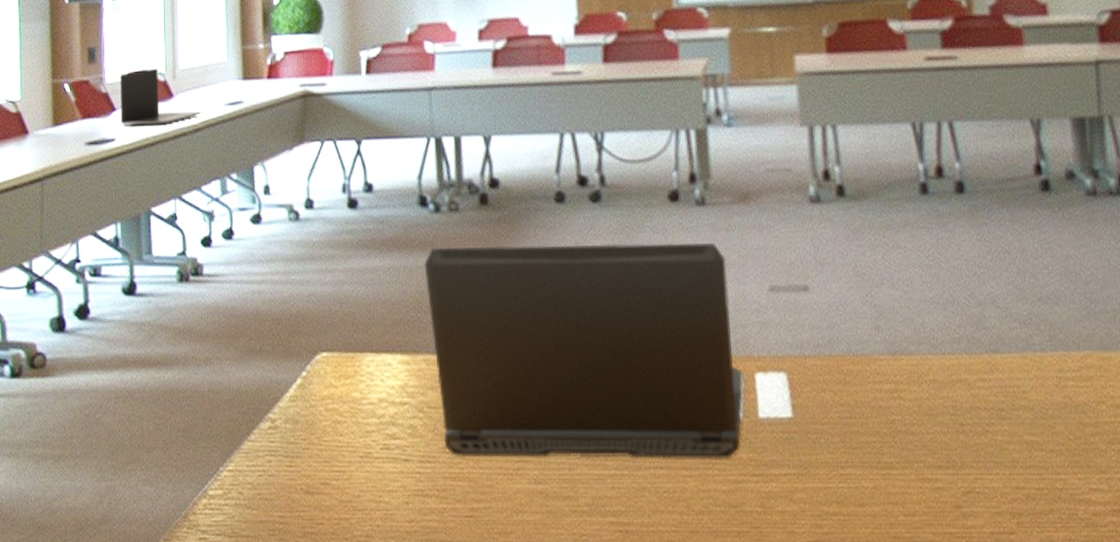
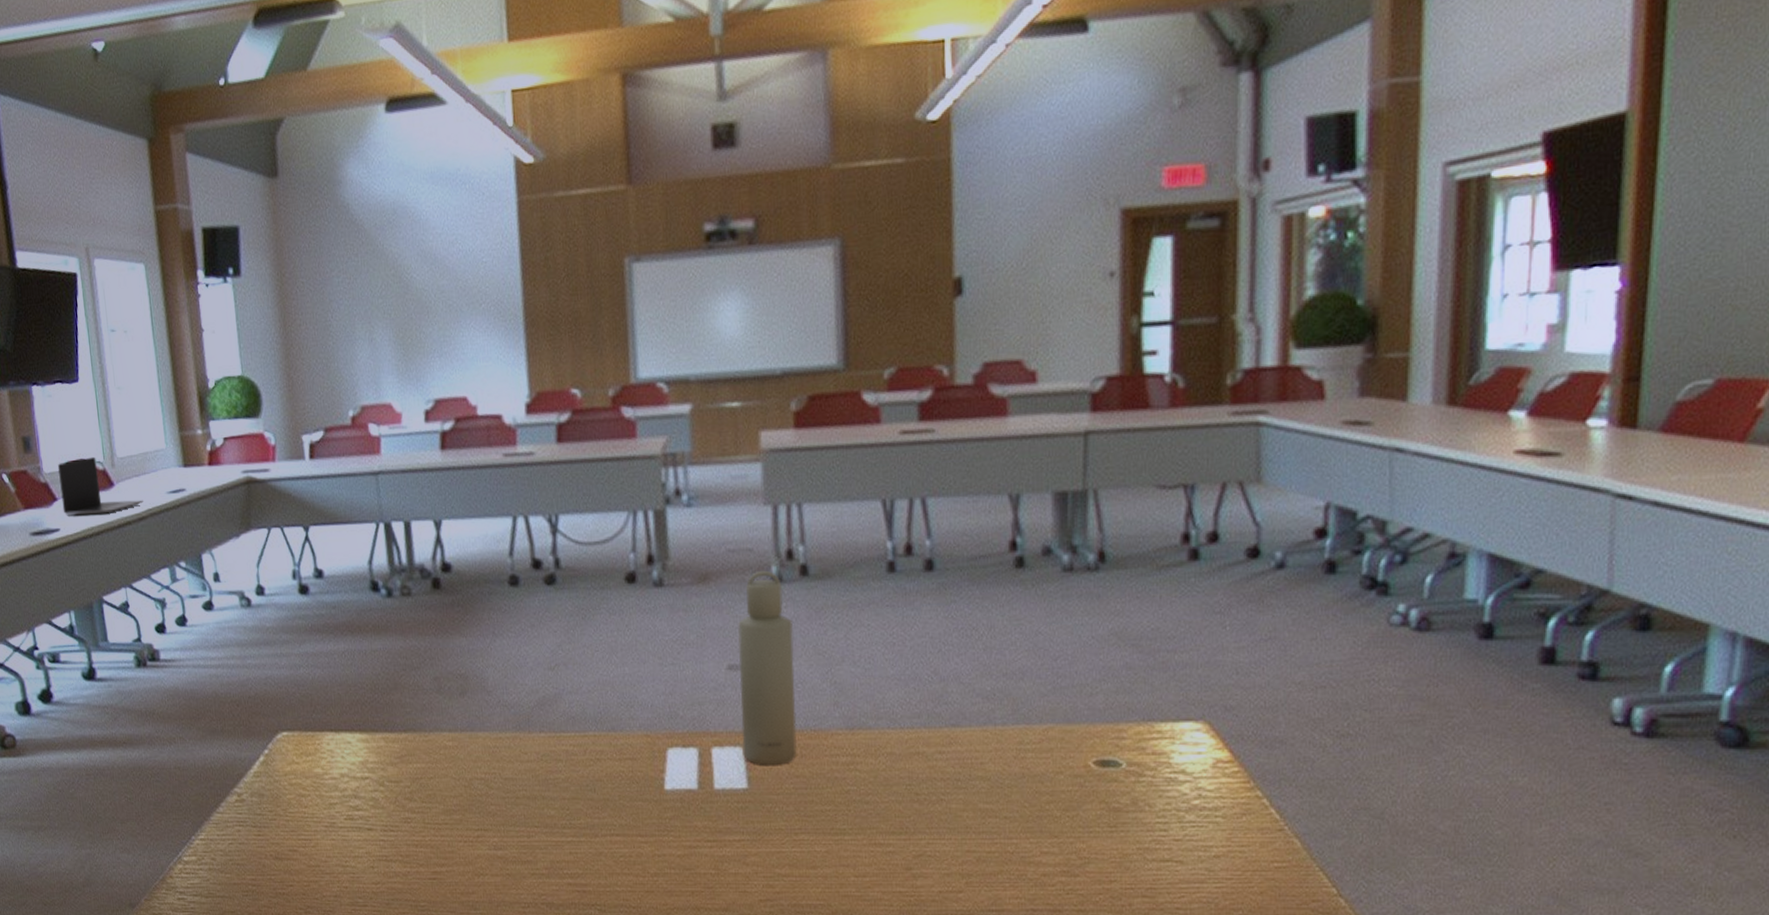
laptop computer: present [424,243,744,458] -> none [378,624,700,826]
bottle: none [778,190,841,392] -> present [737,570,797,765]

